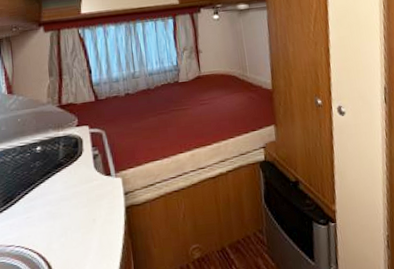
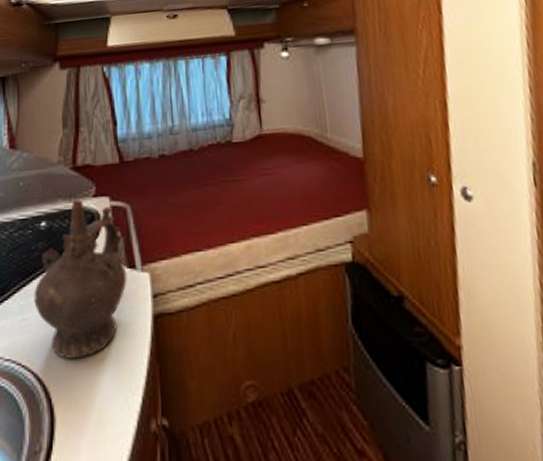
ceremonial vessel: none [35,129,105,242] -> present [34,199,127,359]

